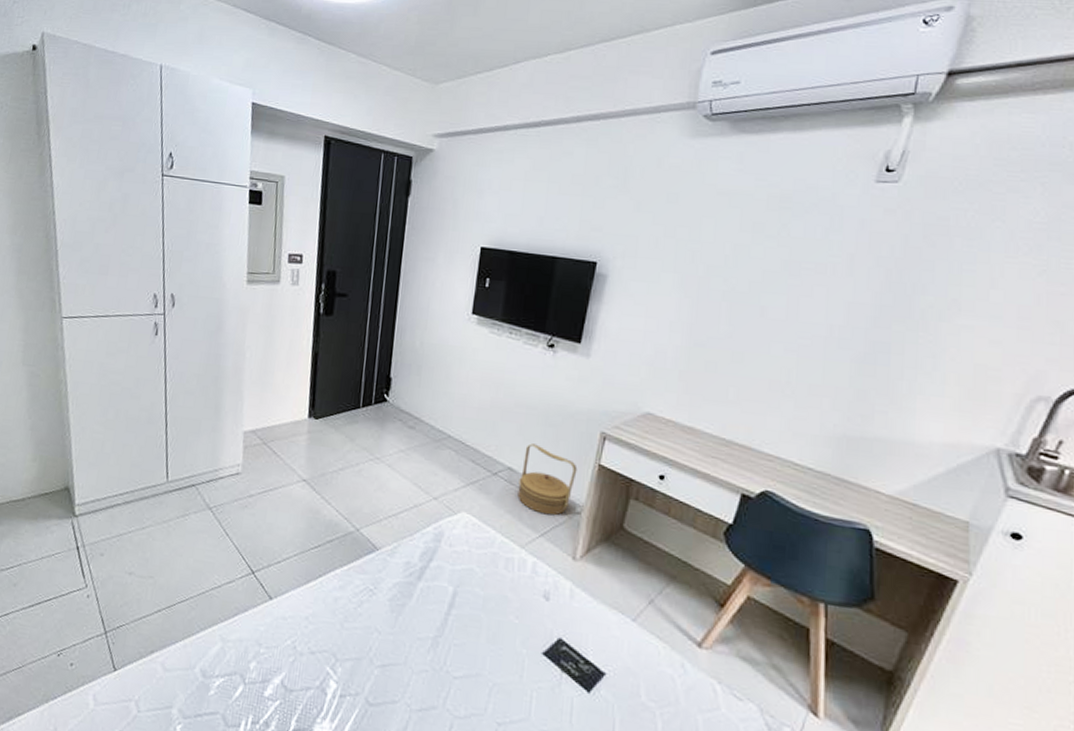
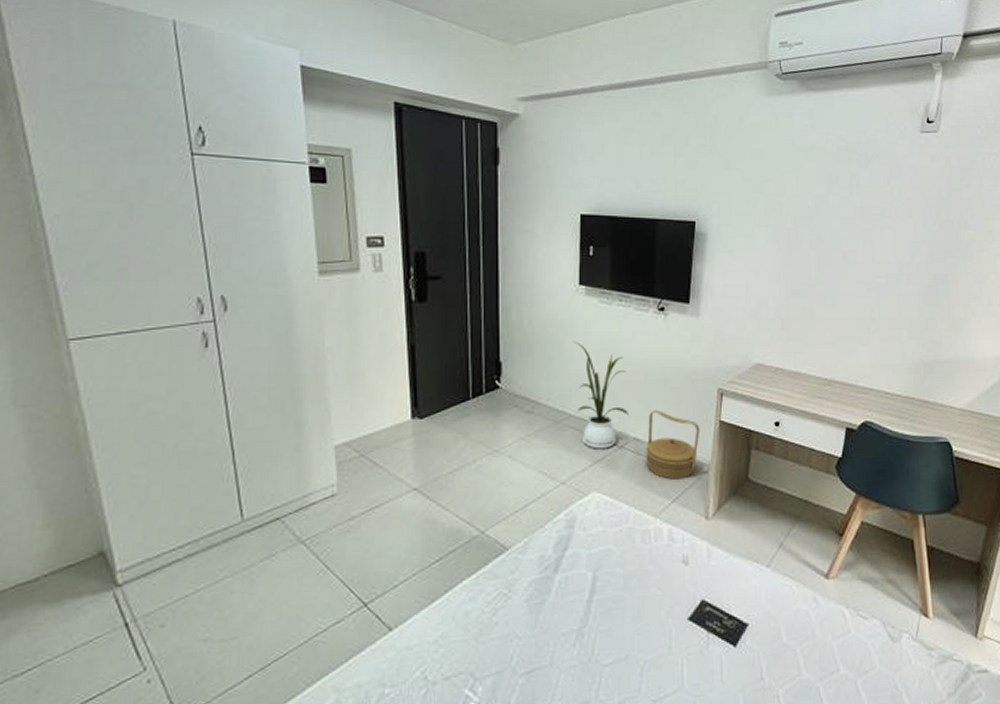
house plant: none [457,367,508,474] -> present [574,341,628,449]

